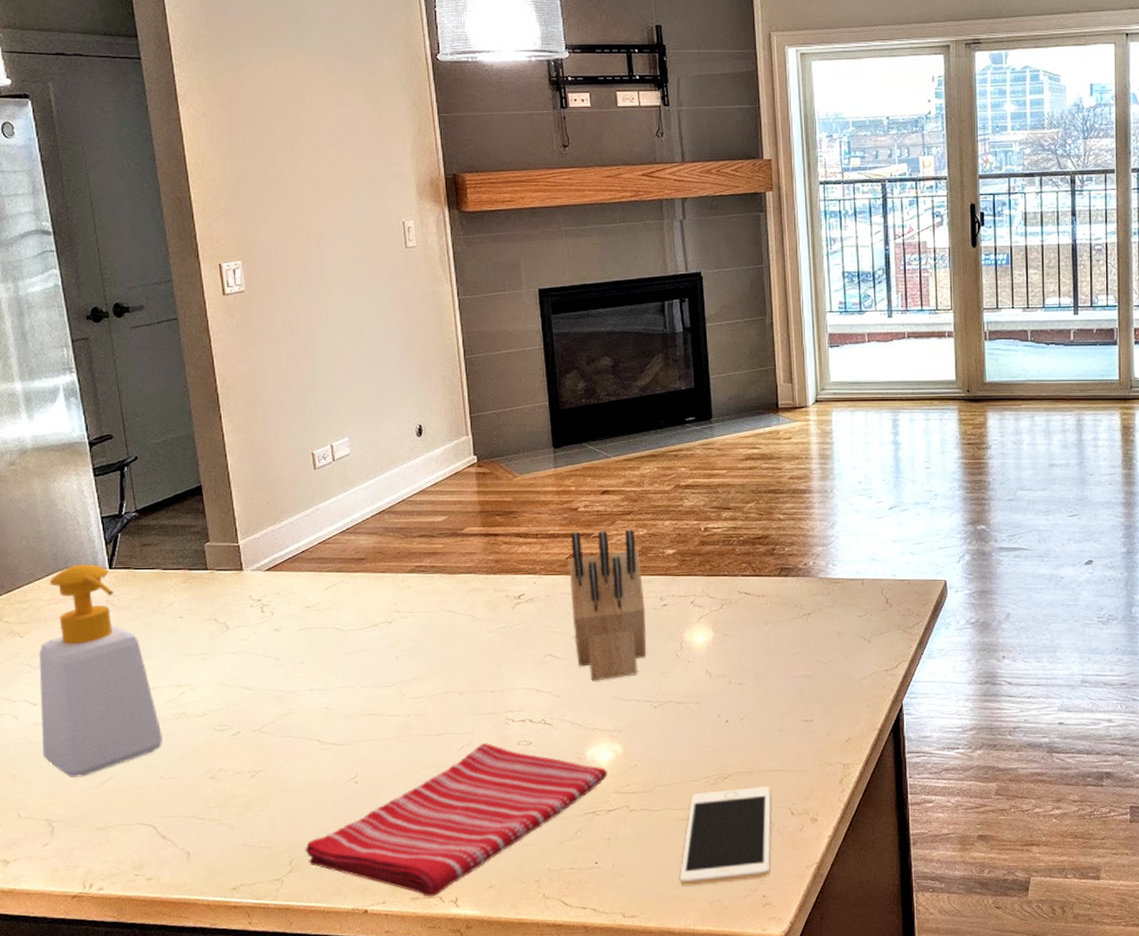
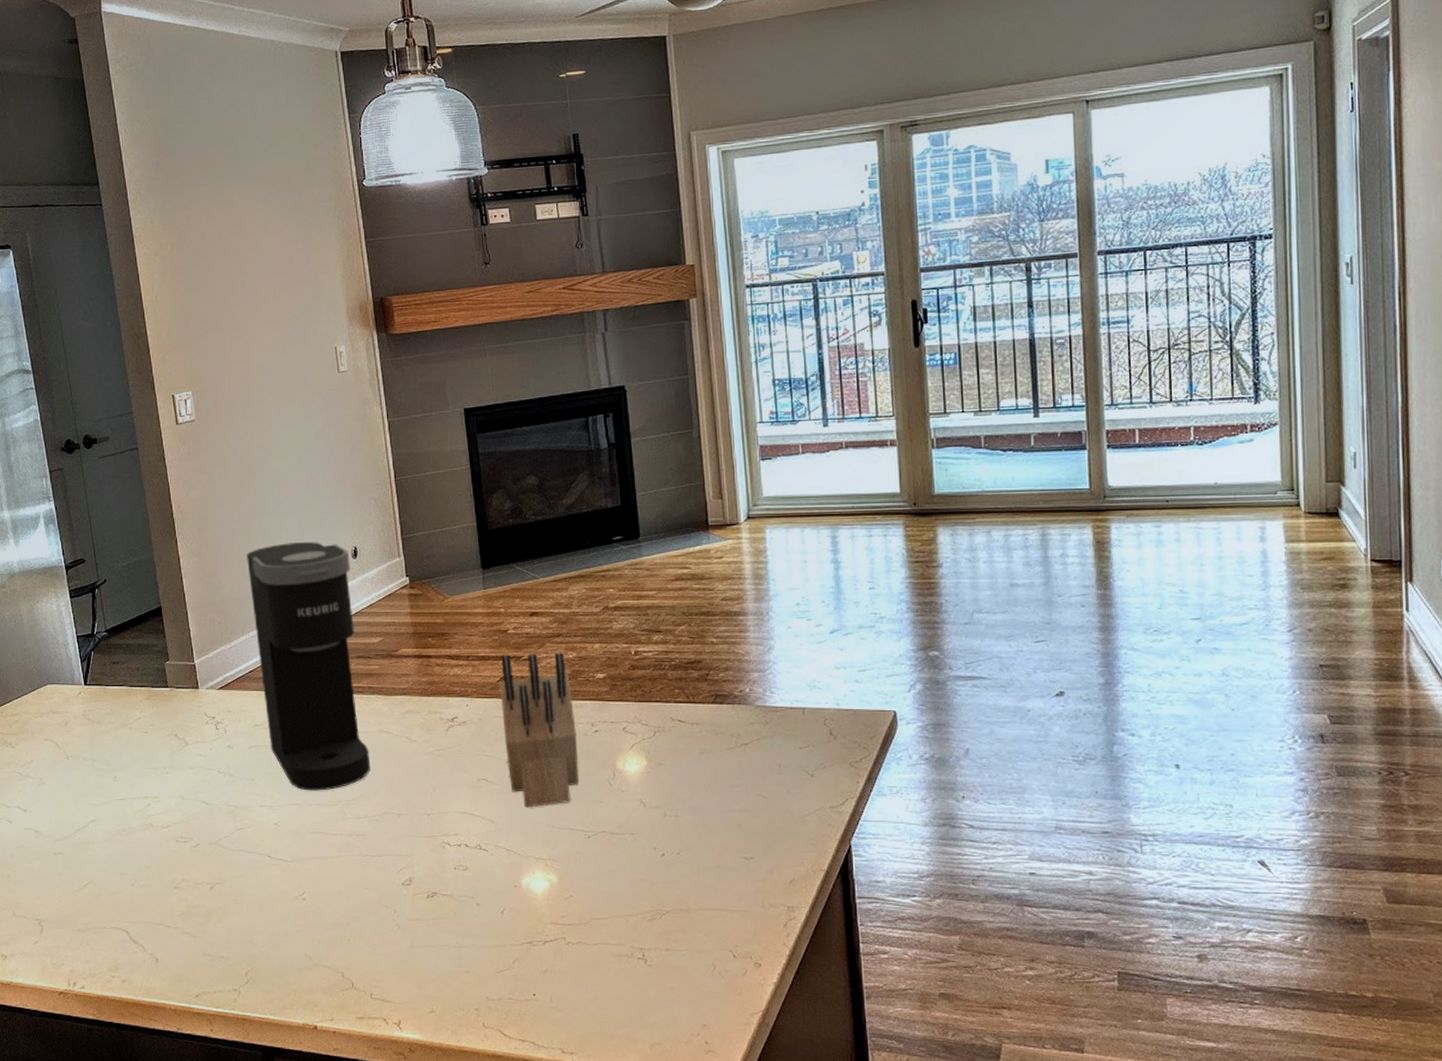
soap bottle: present [38,563,163,777] -> none [27,679,132,881]
coffee maker: none [300,419,432,673] -> present [247,542,371,791]
dish towel: present [305,743,607,897] -> none [259,866,543,1018]
cell phone: present [679,786,772,886] -> none [618,925,713,1026]

